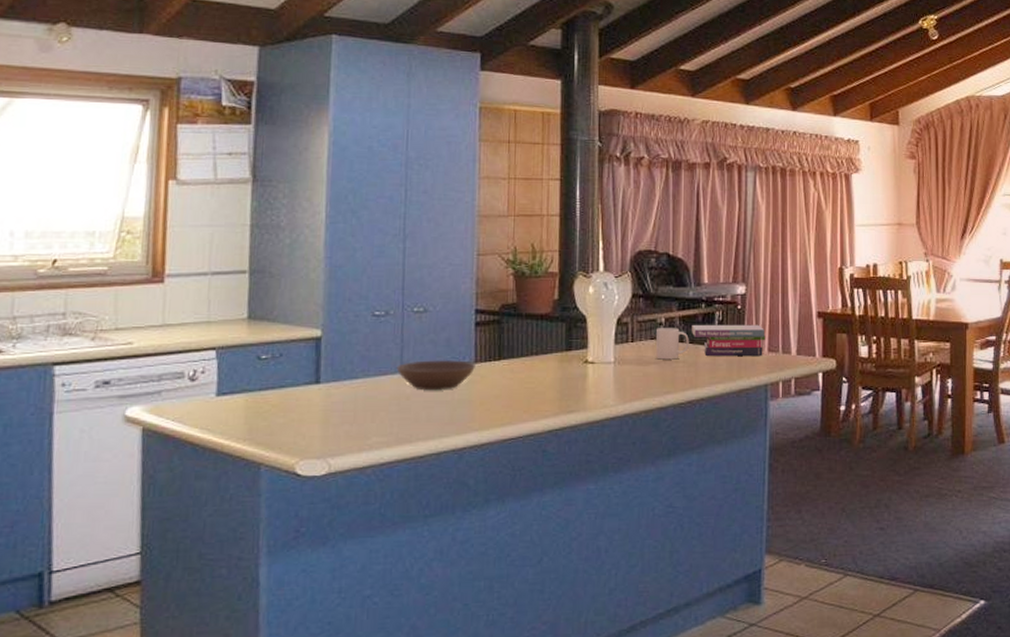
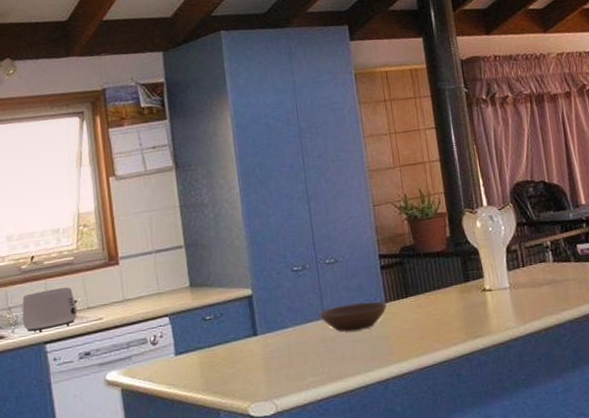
toaster: none [29,302,105,351] -> present [22,287,78,333]
mug: present [655,328,689,360] -> none [543,249,577,280]

